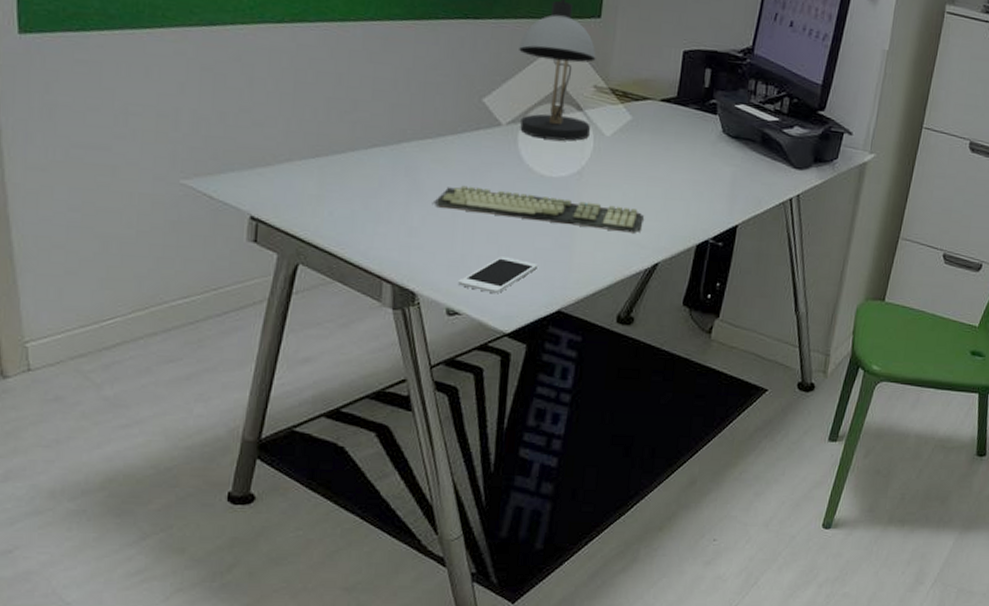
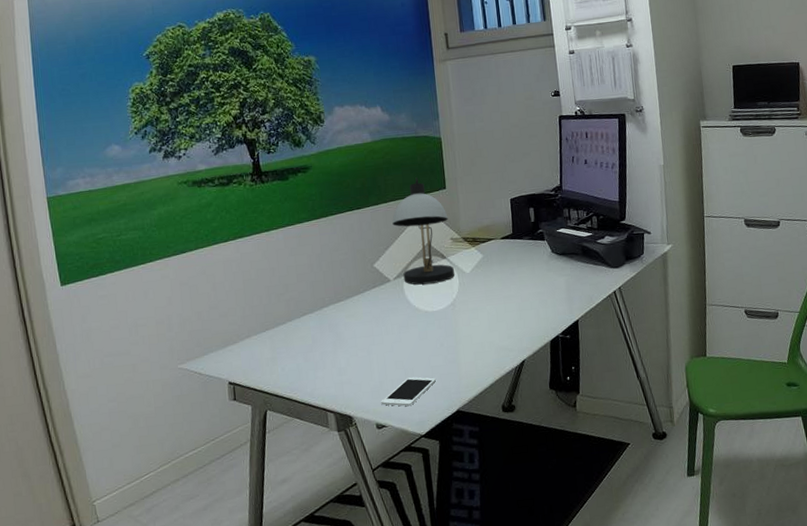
keyboard: present [432,185,644,233] -> none [352,322,507,350]

